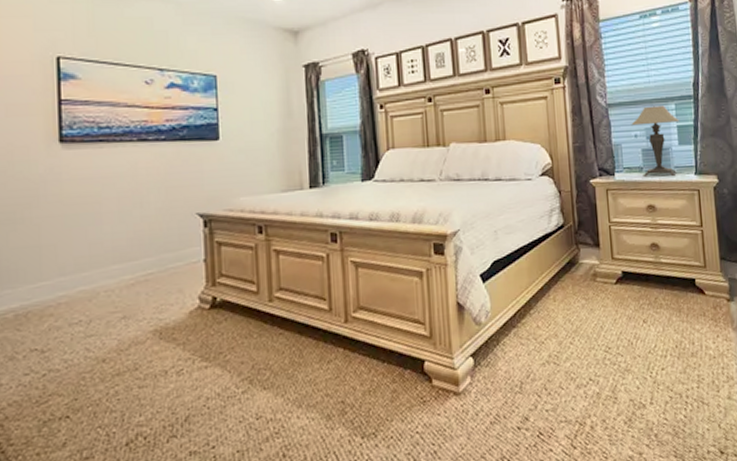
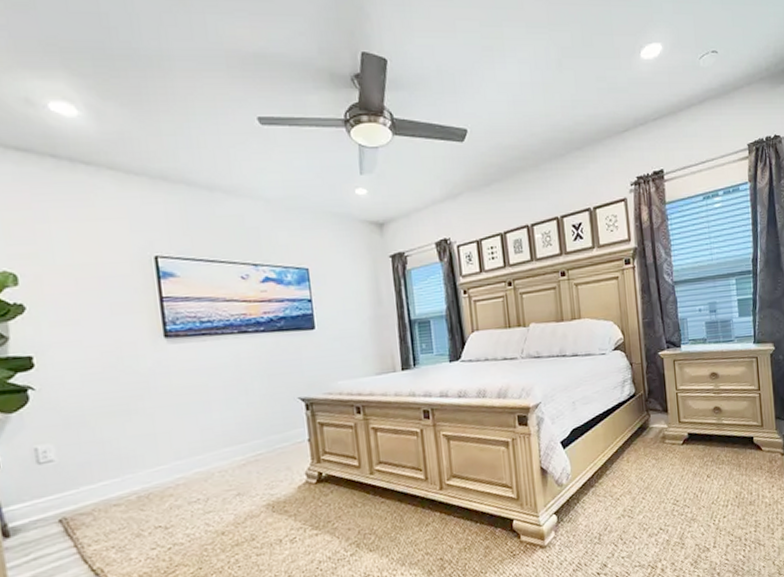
table lamp: present [631,105,679,178] -> none [695,281,739,348]

